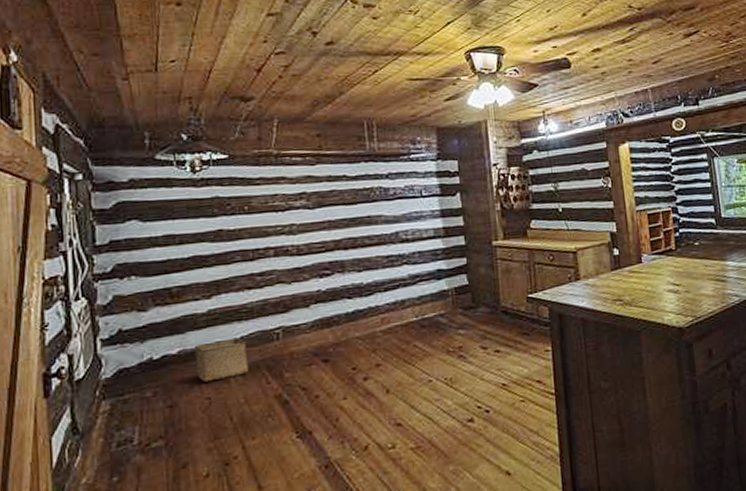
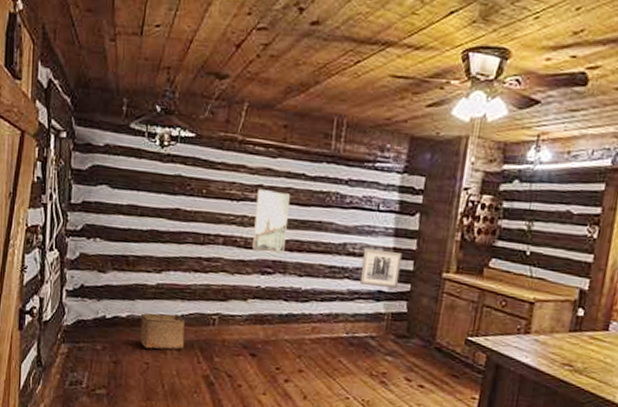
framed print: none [302,195,339,255] -> present [252,189,290,253]
wall art: none [415,231,455,267] -> present [359,248,403,288]

